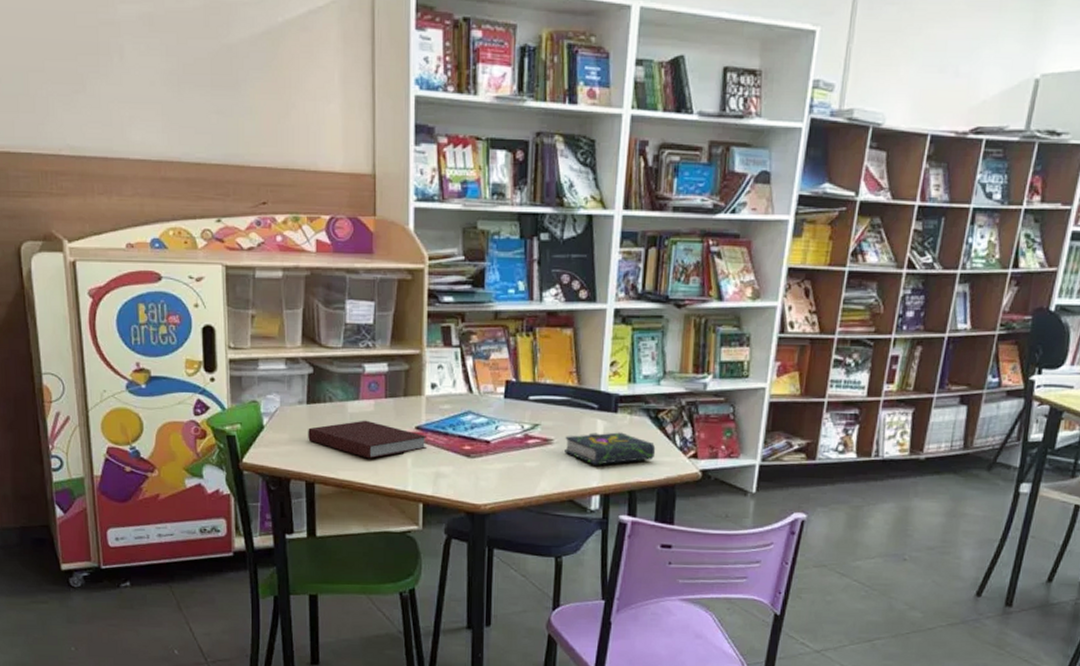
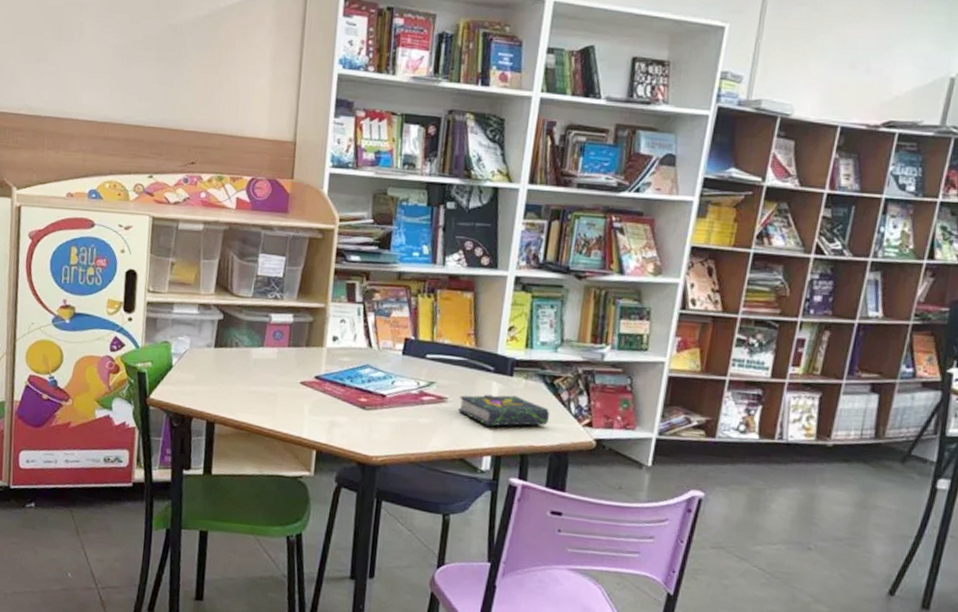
notebook: present [308,420,427,459] -> none [212,366,325,404]

